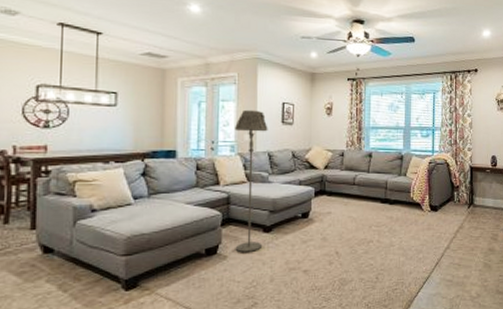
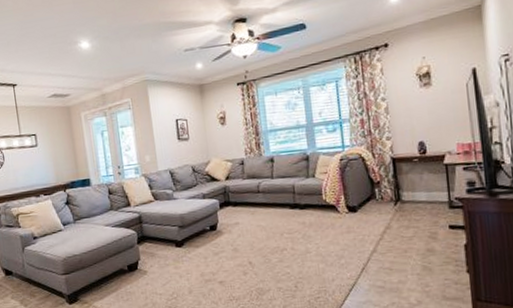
floor lamp: present [235,109,268,253] -> none [136,131,177,268]

